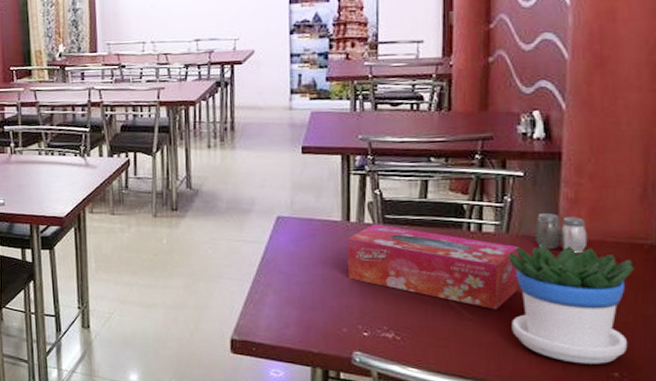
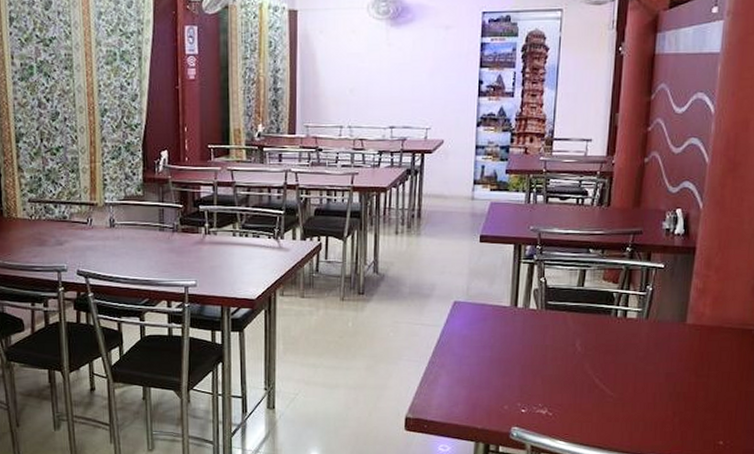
tissue box: present [347,224,520,310] -> none [513,309,655,388]
flowerpot: present [508,245,634,364] -> none [643,330,743,434]
salt and pepper shaker: present [534,212,588,254] -> none [668,301,710,338]

